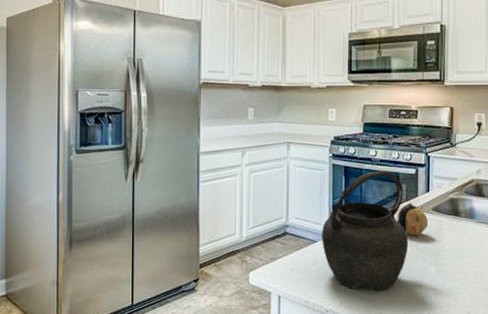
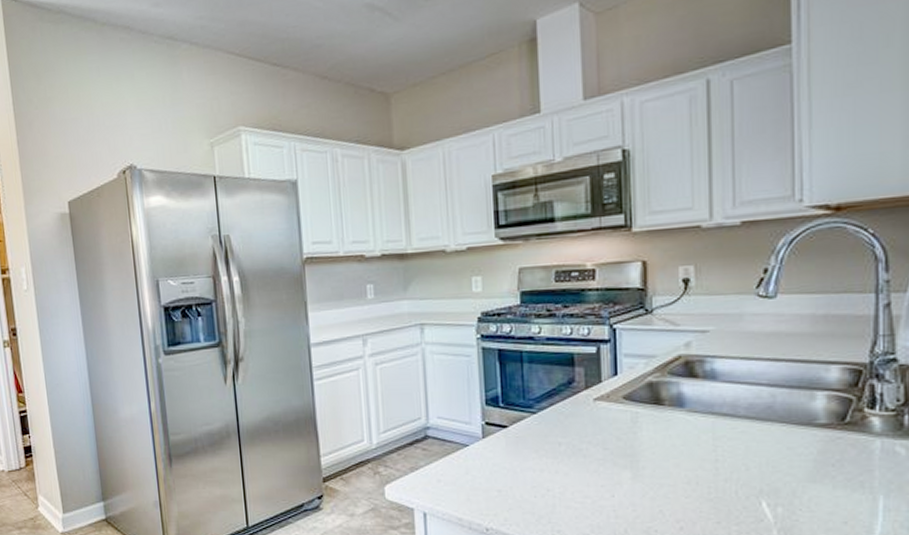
kettle: present [322,170,417,292] -> none [474,351,601,505]
fruit: present [397,207,428,236] -> none [574,396,617,433]

